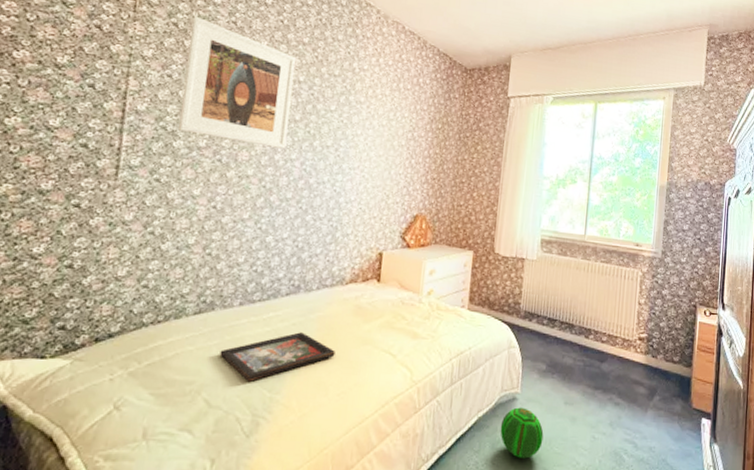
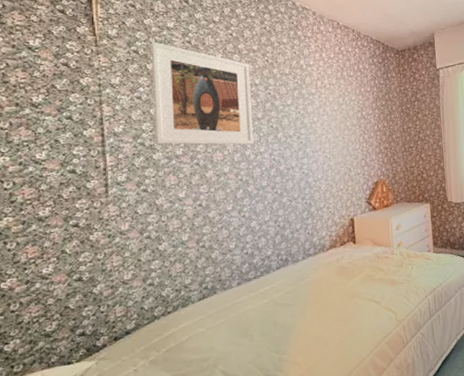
decorative tray: present [219,332,335,382] -> none [228,298,328,348]

